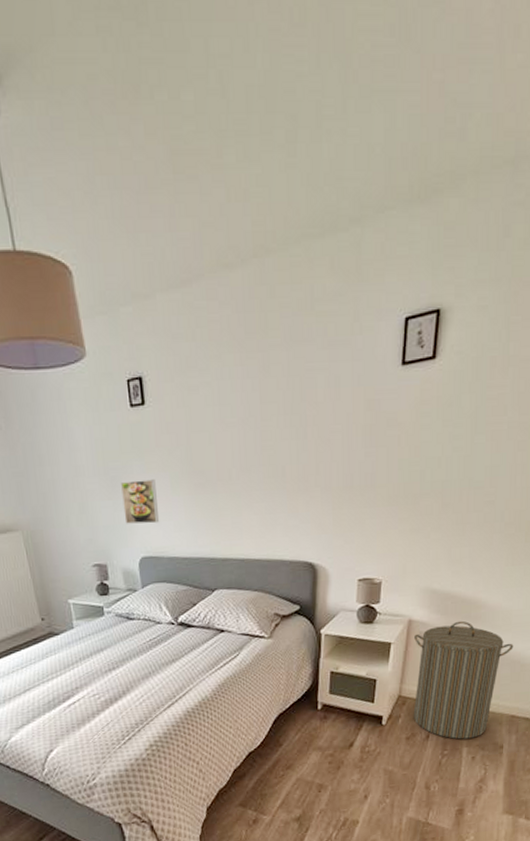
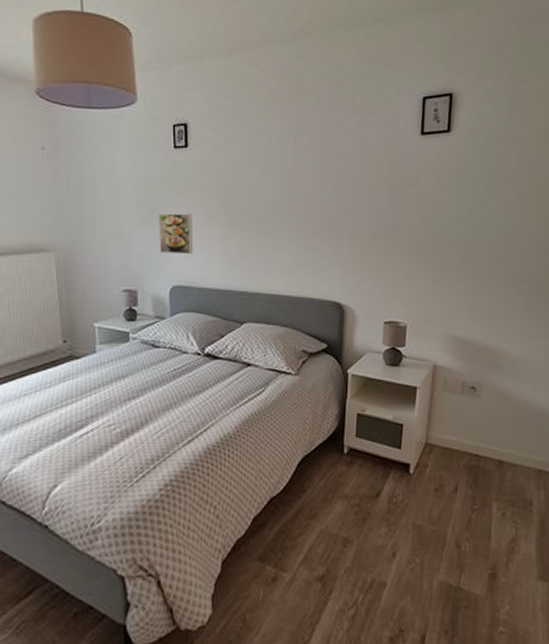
laundry hamper: present [413,620,514,739] -> none [439,369,536,493]

